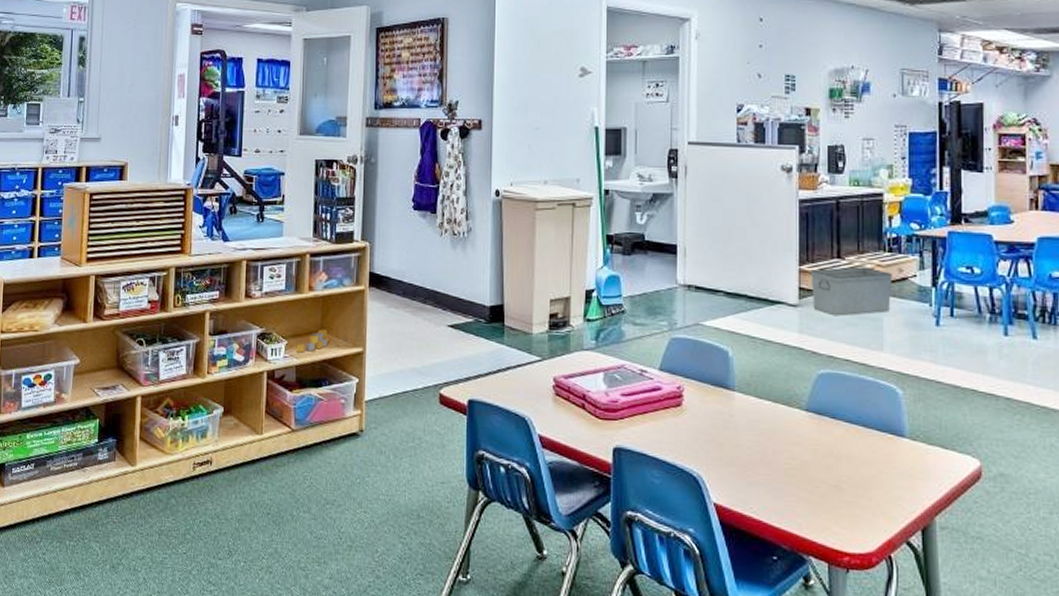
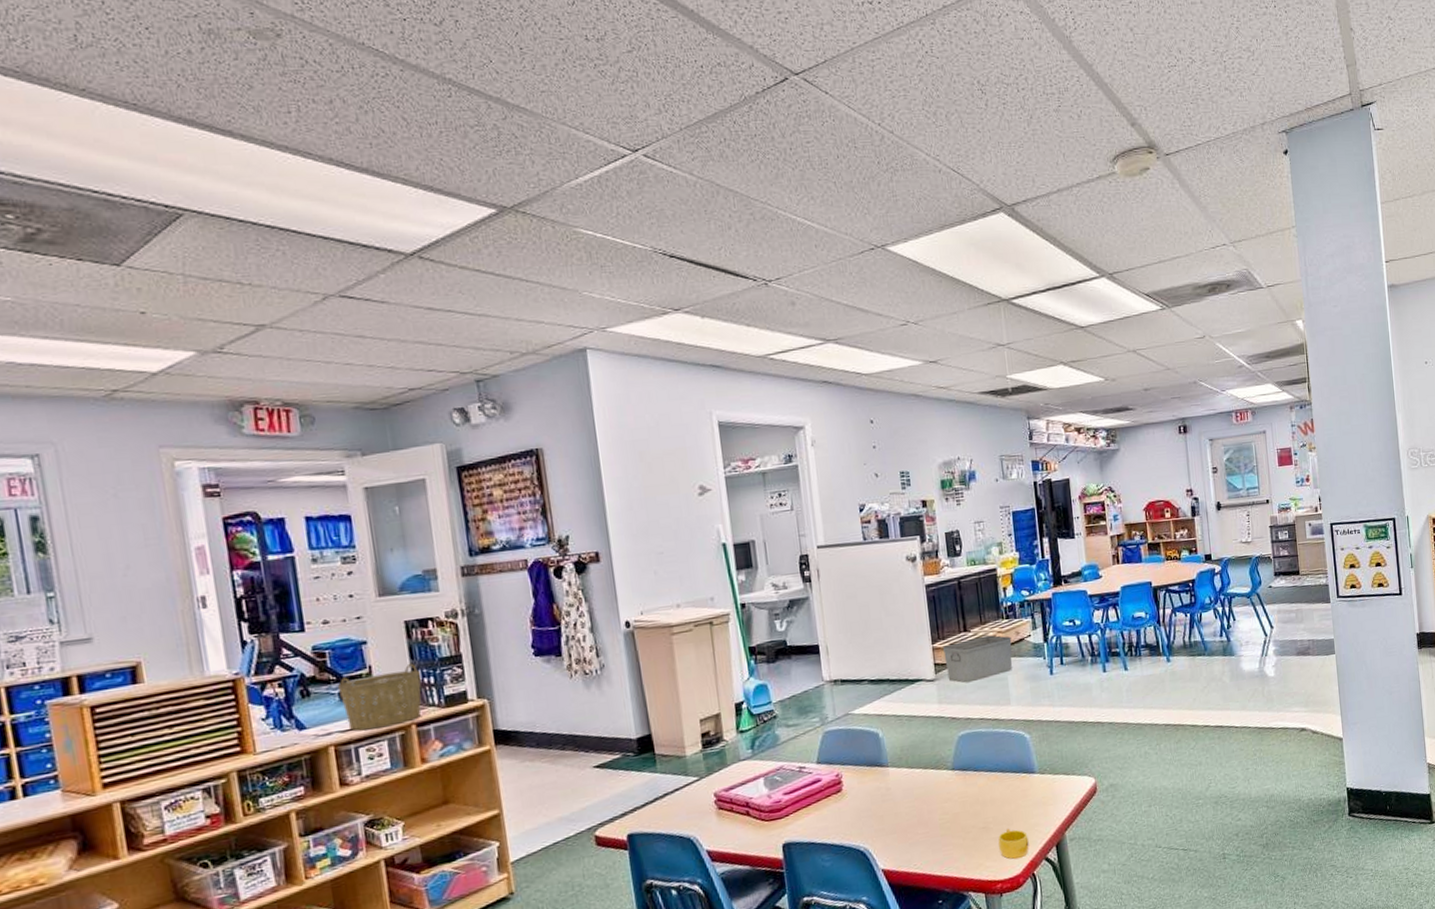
basket: none [257,198,321,252] -> present [337,663,422,732]
toy blocks: present [296,329,329,353] -> none [416,799,457,832]
cup: none [850,494,888,533] -> present [997,828,1029,859]

